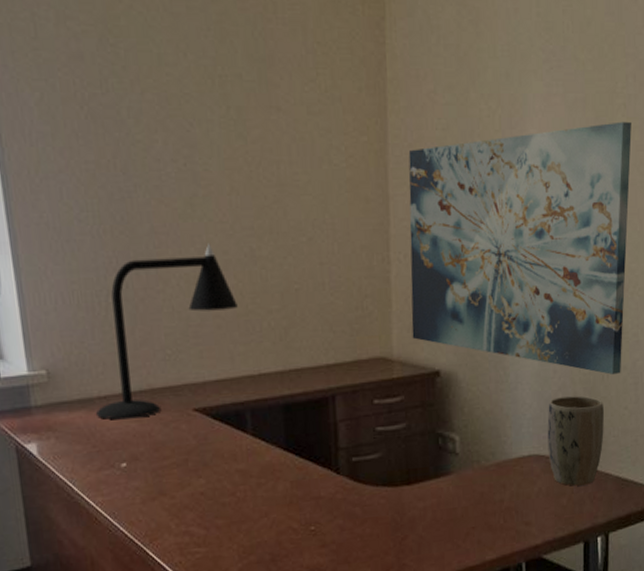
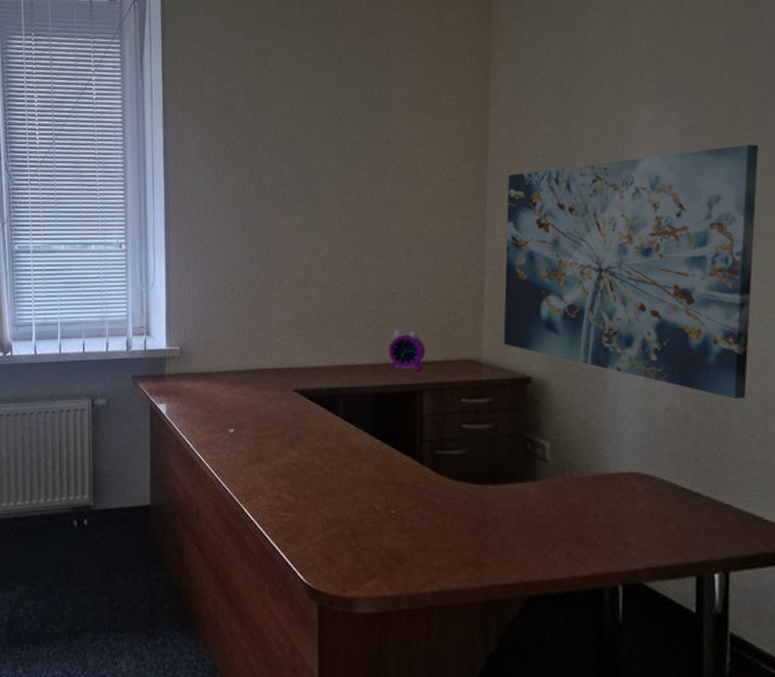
desk lamp: present [96,242,238,420] -> none [214,251,339,393]
alarm clock: none [295,324,336,376] -> present [388,325,426,371]
plant pot: present [547,396,604,486] -> none [652,416,723,514]

